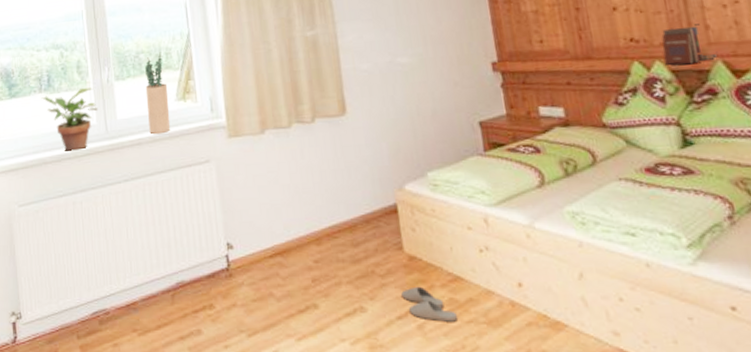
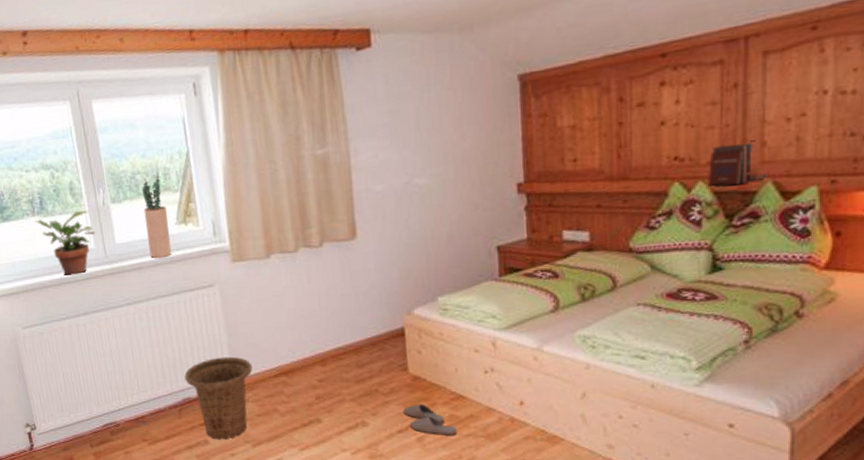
basket: none [178,235,248,329] -> present [184,356,253,440]

